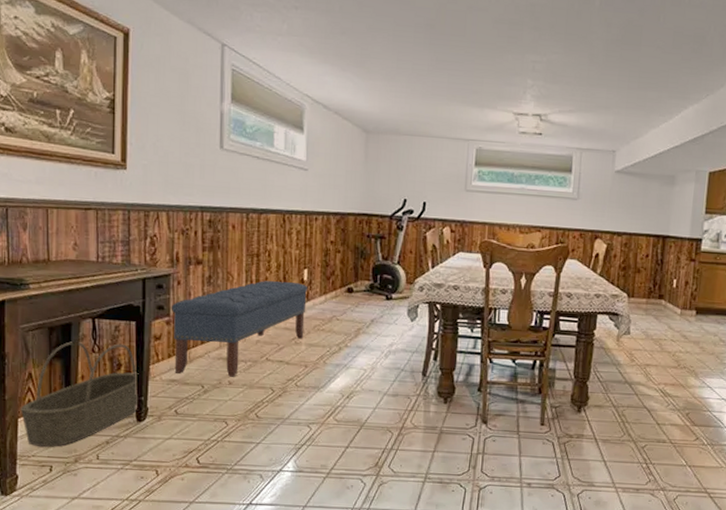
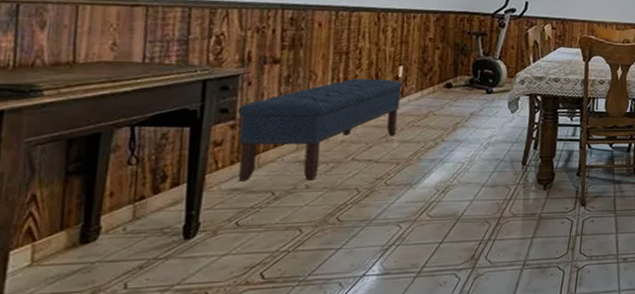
basket: present [20,341,139,447] -> none [13,153,190,282]

